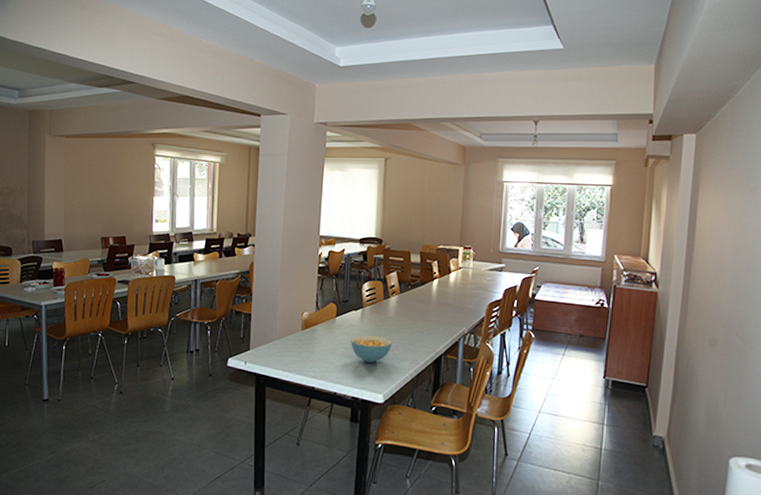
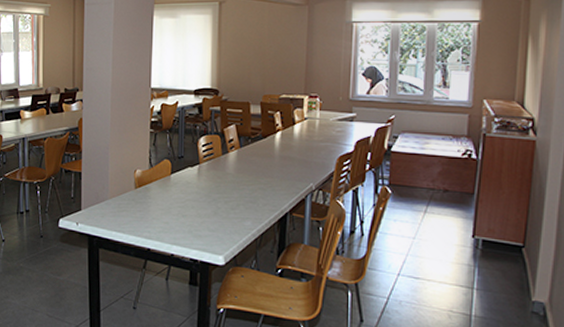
cereal bowl: present [350,335,392,363] -> none [187,193,232,222]

